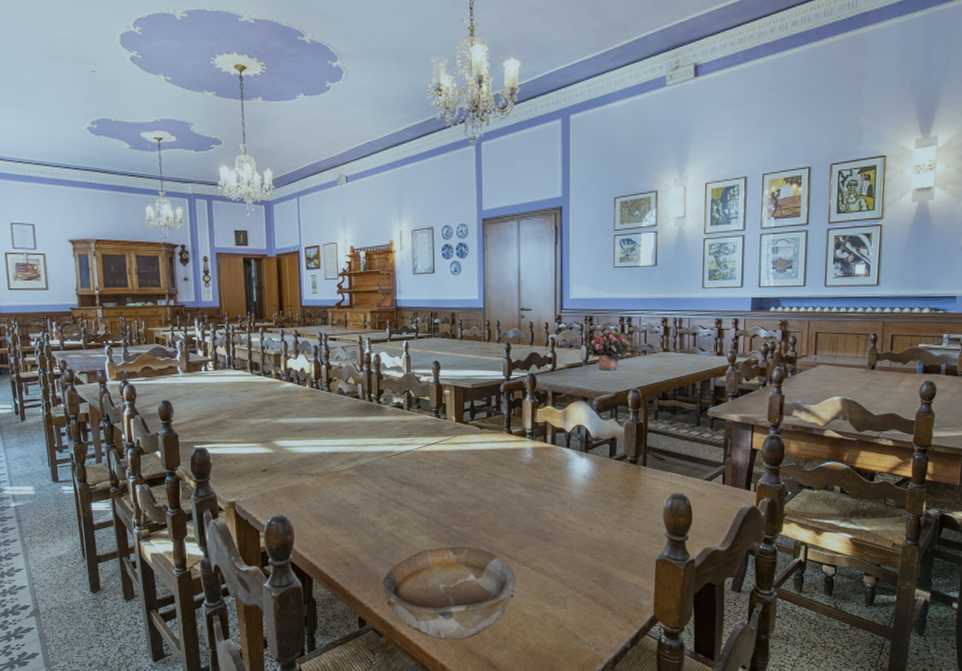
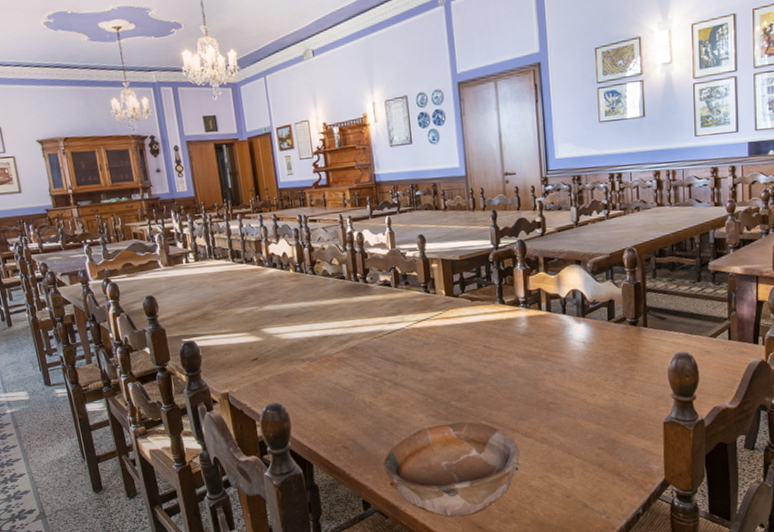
bouquet: present [587,331,632,370] -> none [577,189,624,231]

